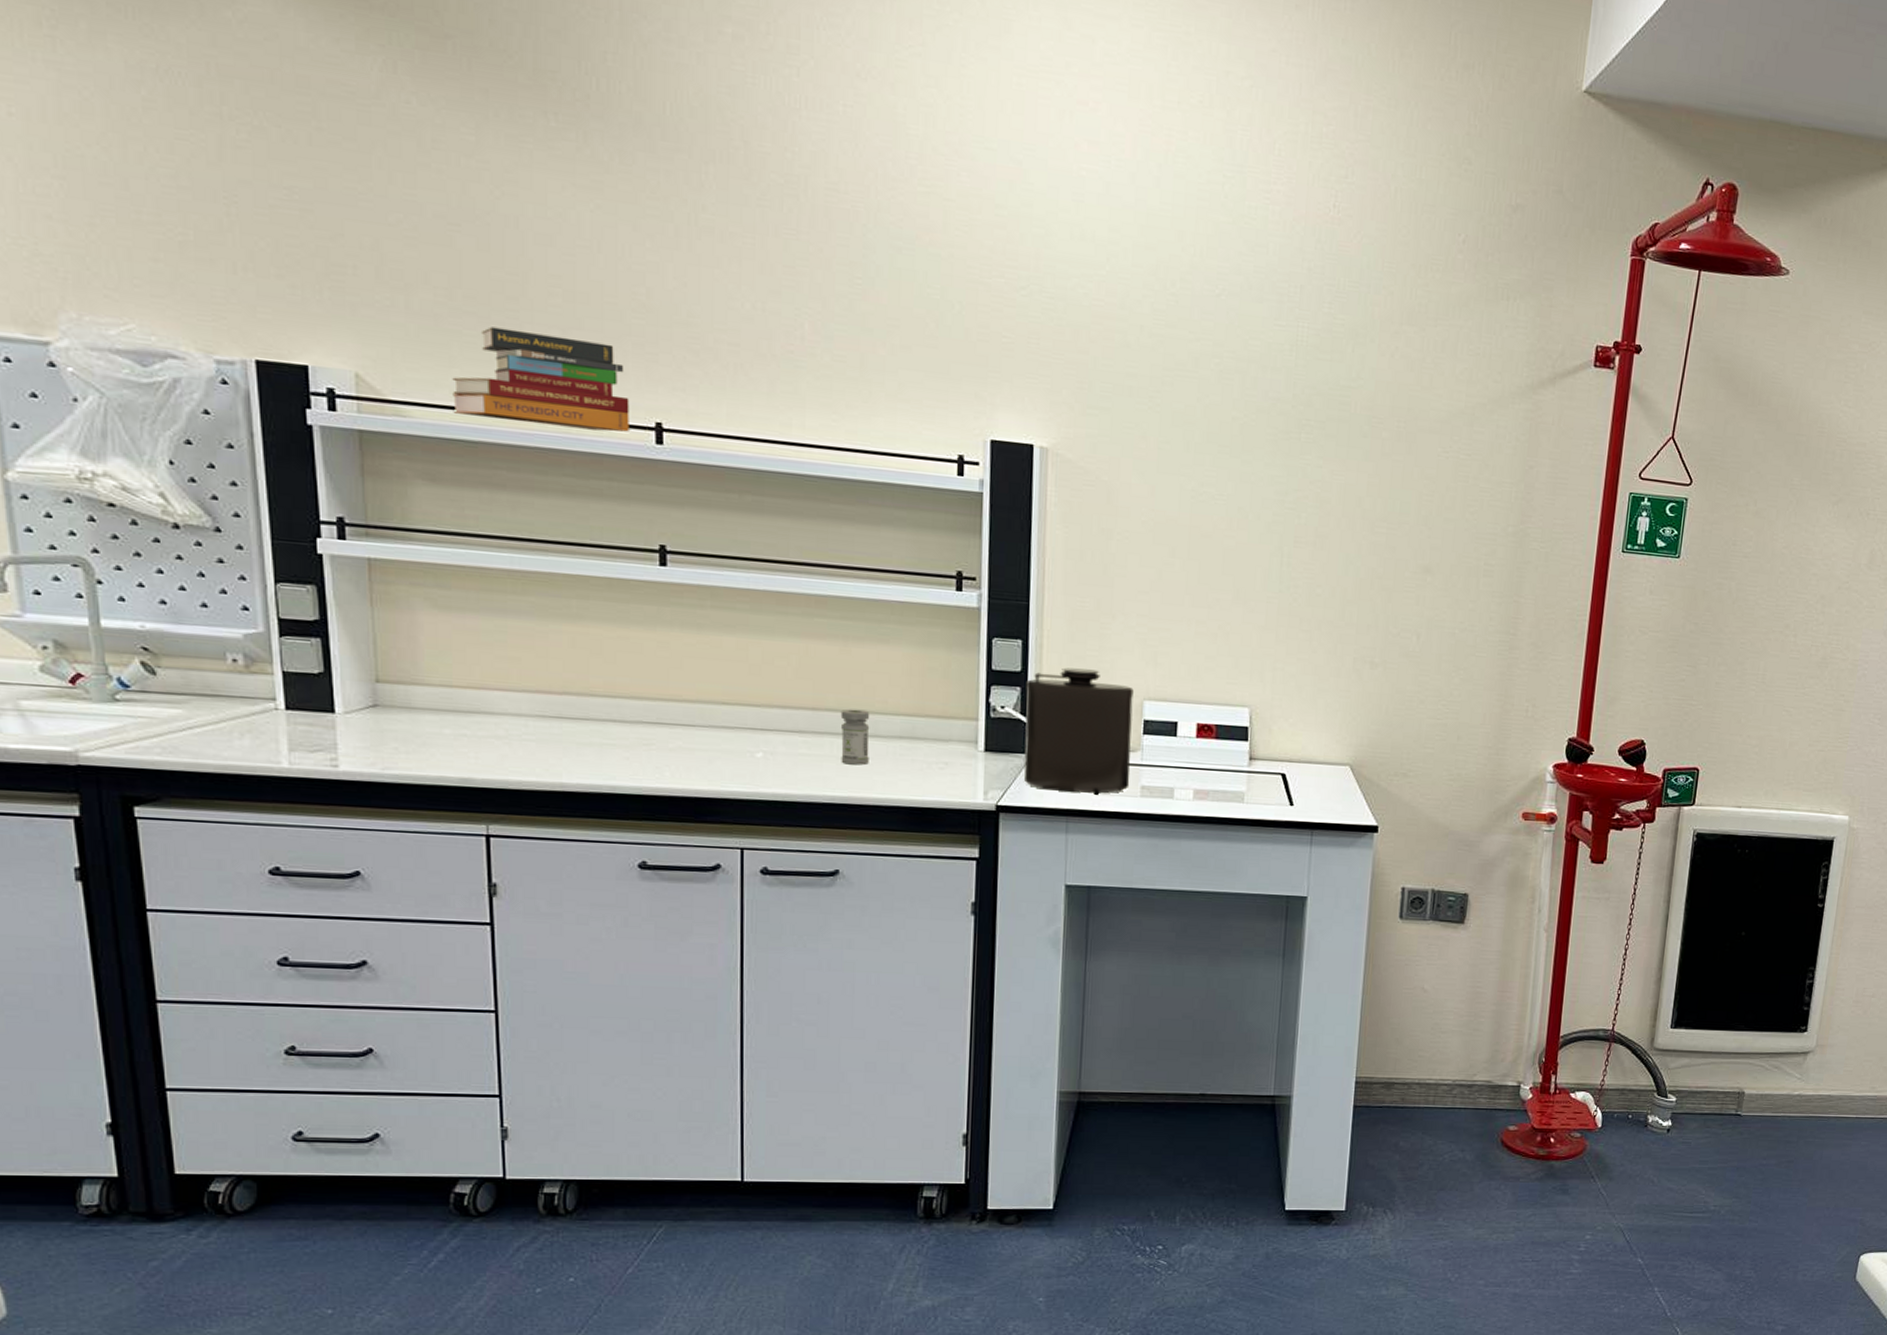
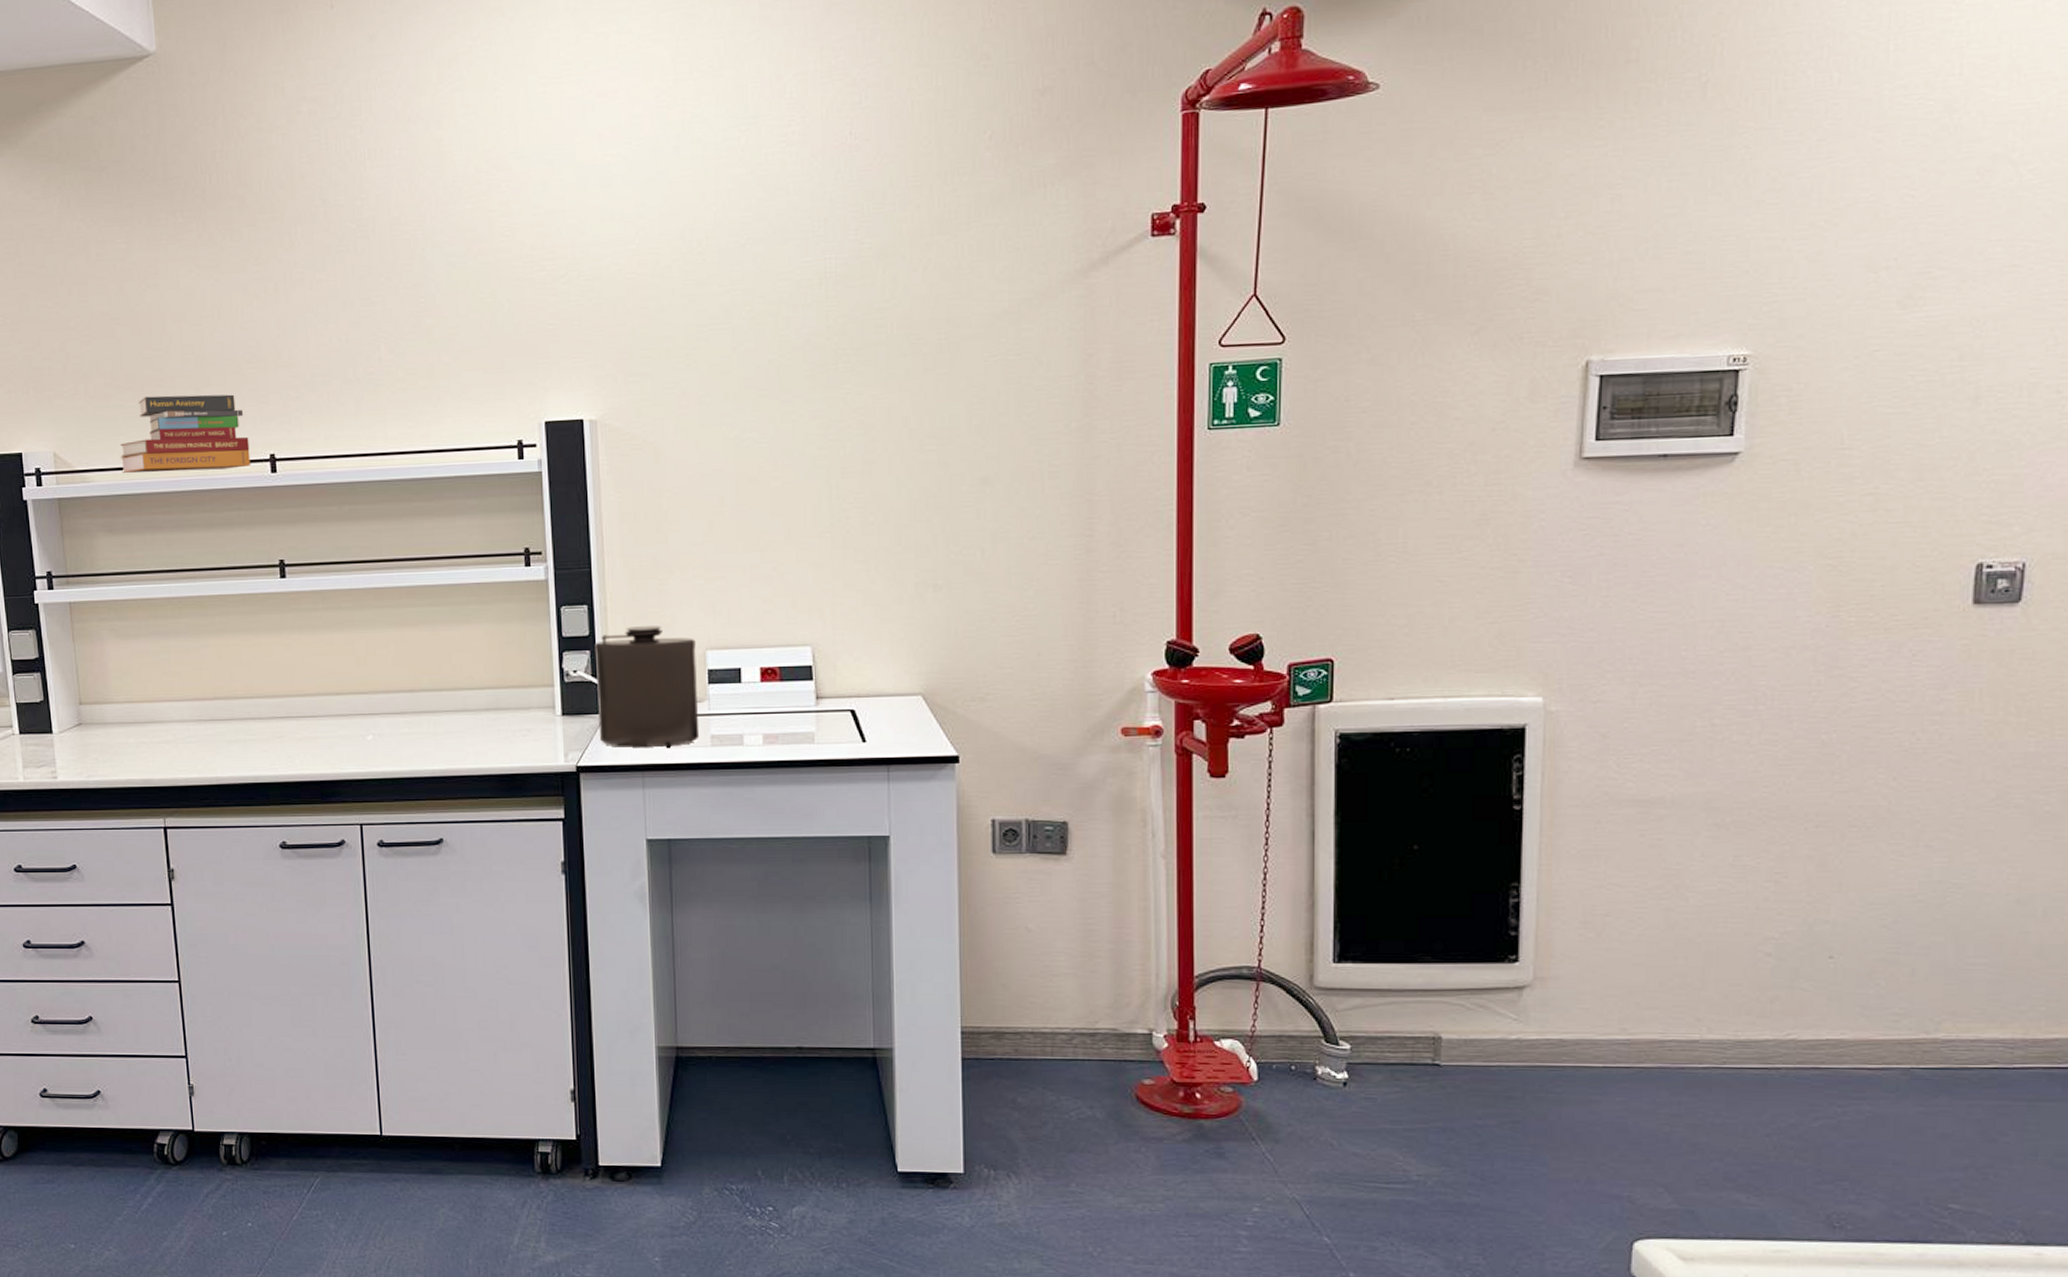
medicine bottle: present [840,709,870,766] -> none [434,687,461,739]

